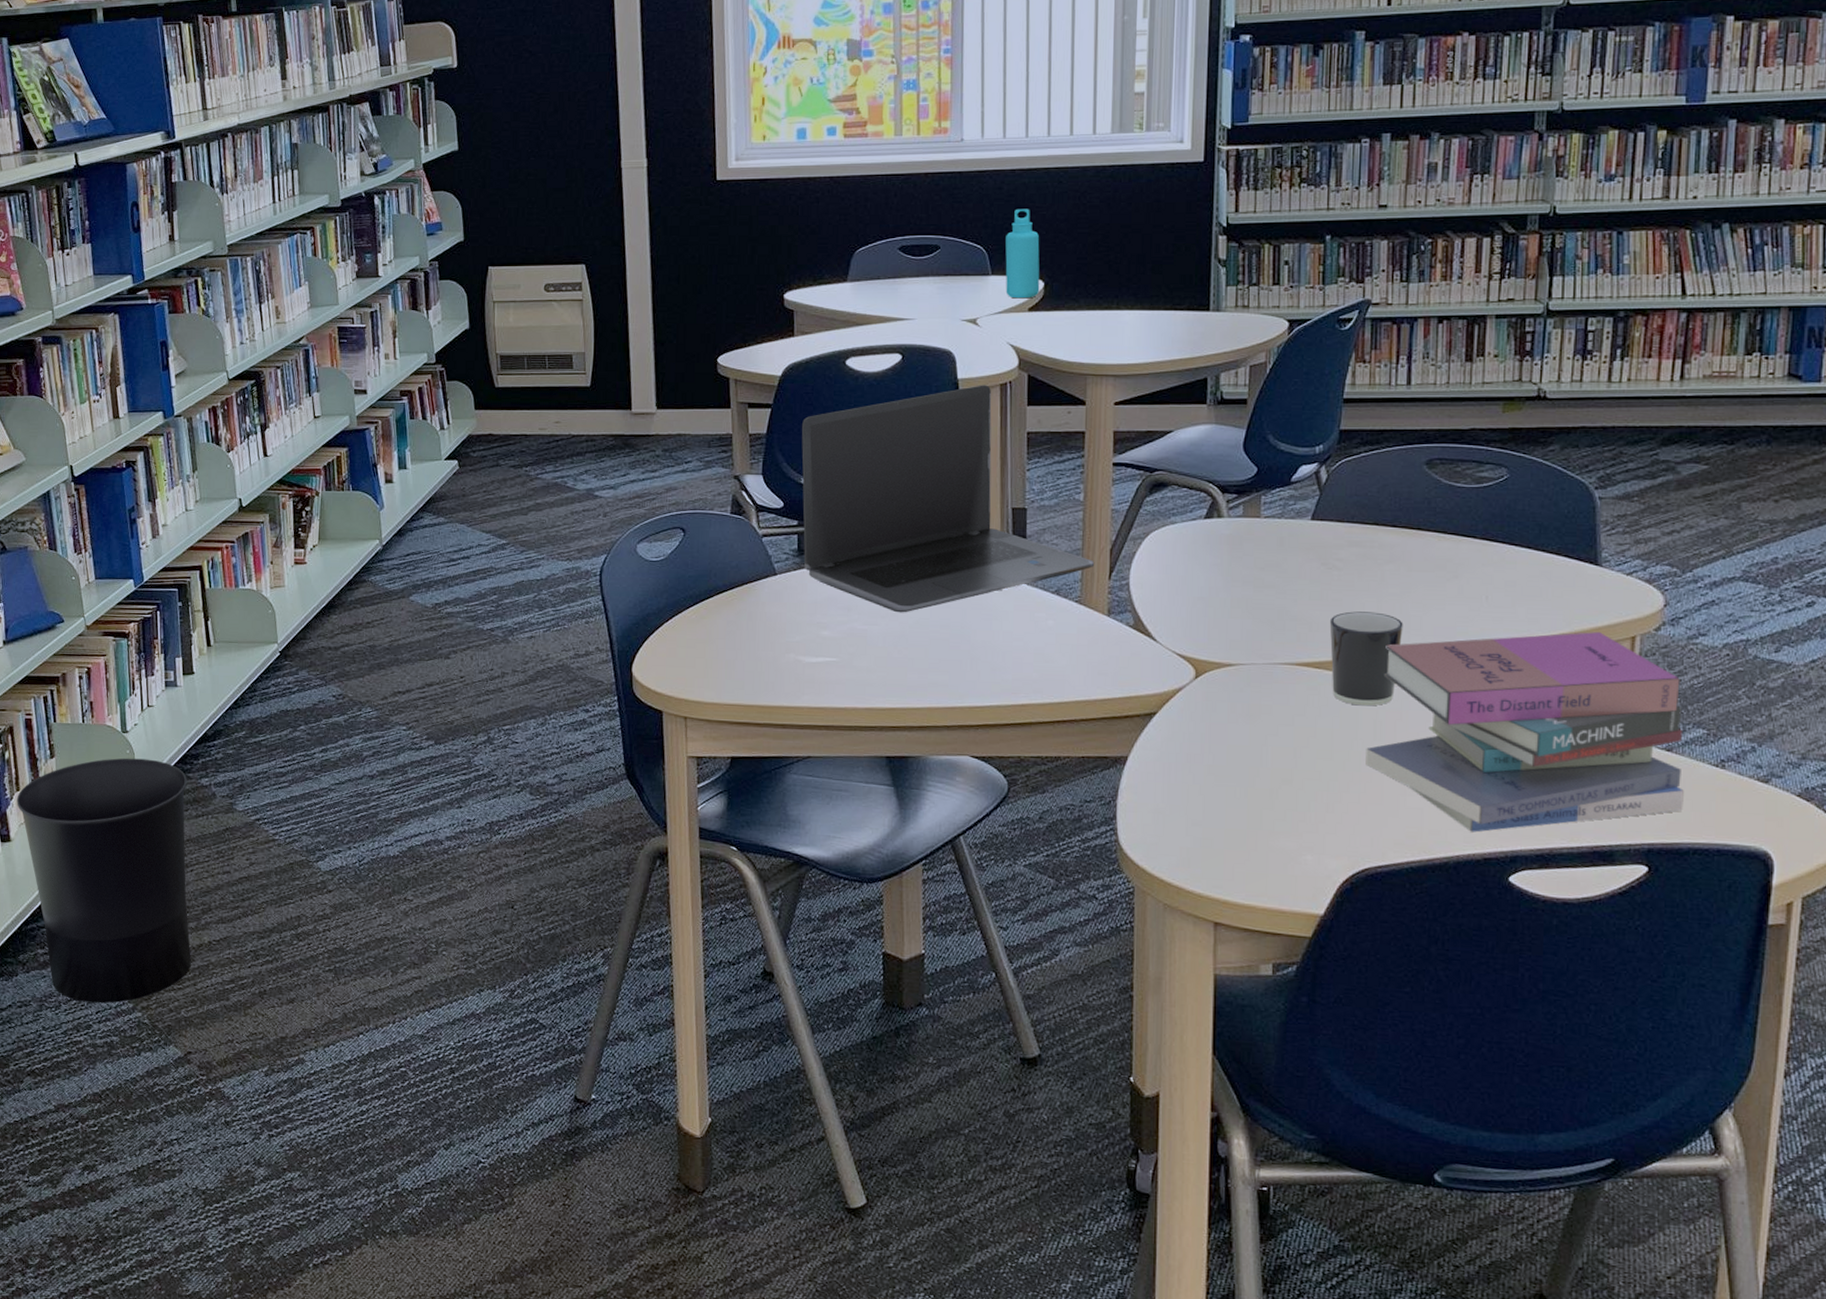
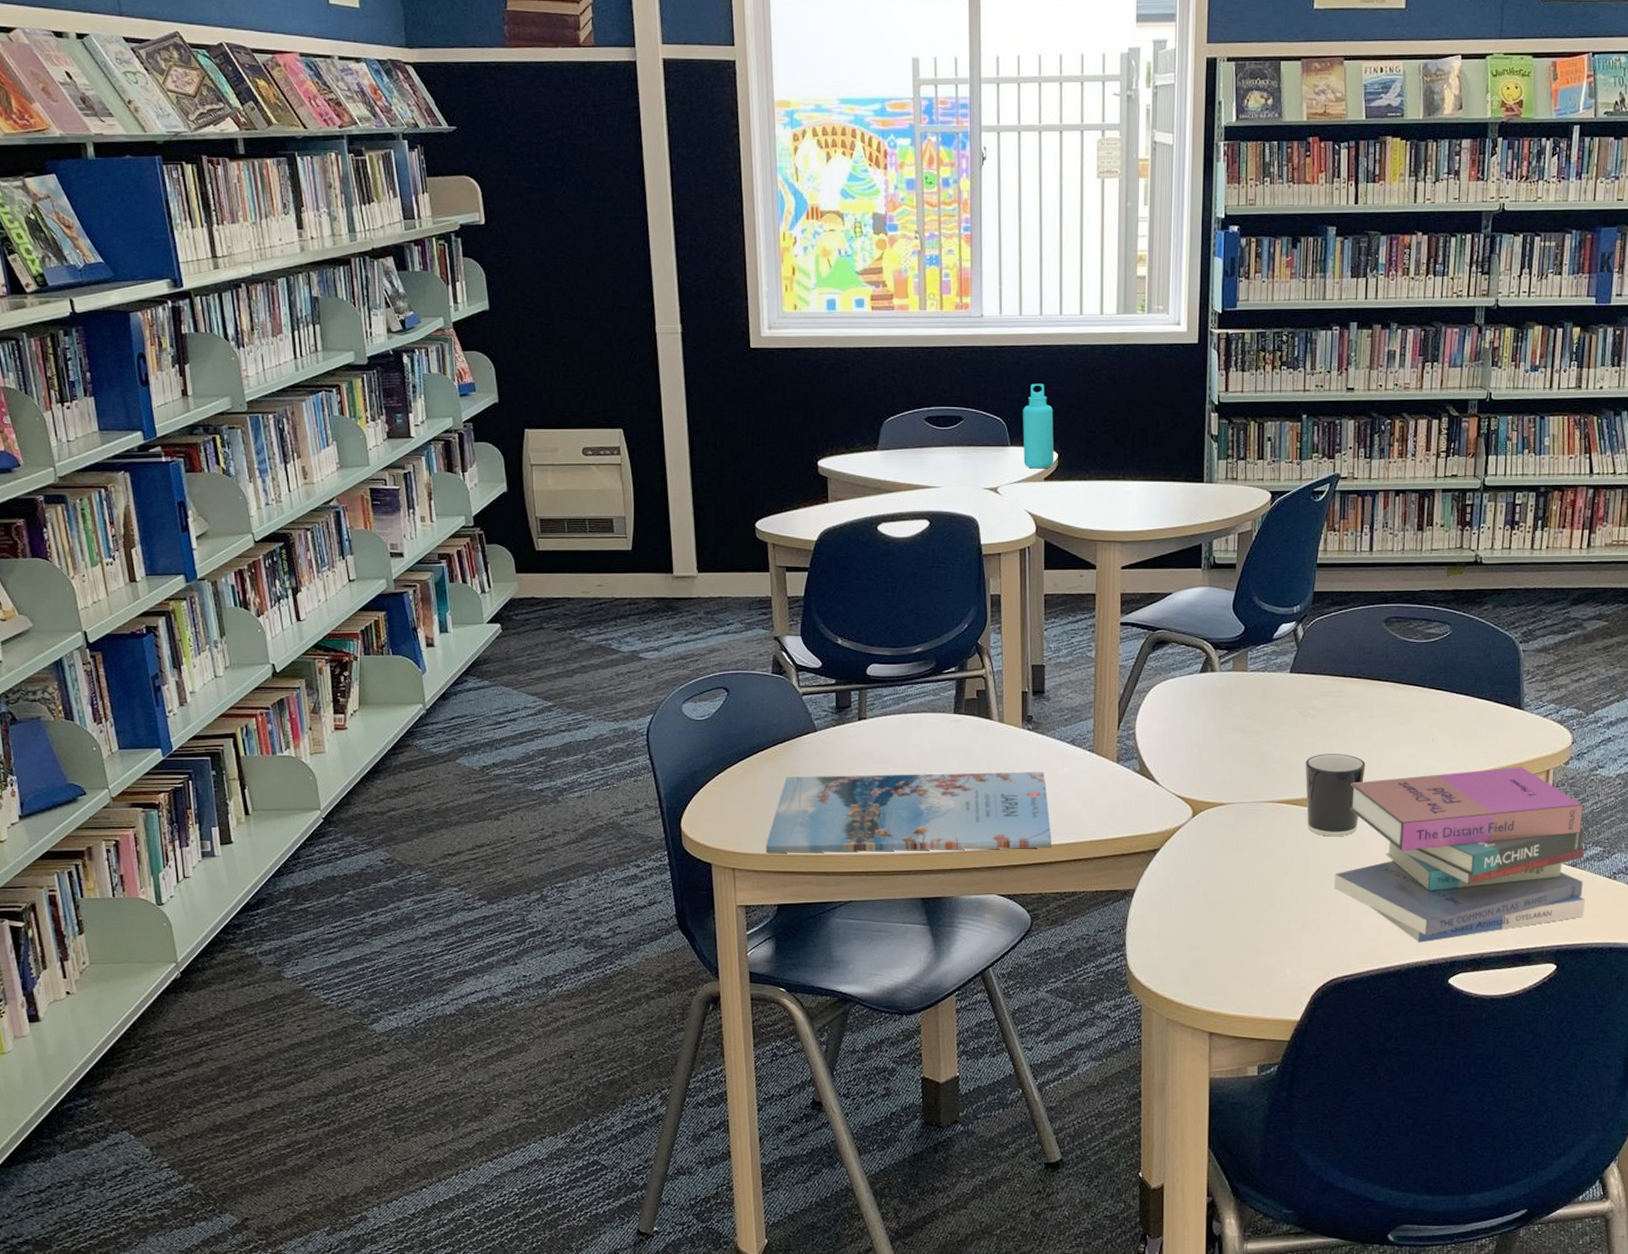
waste bin: present [17,757,191,1004] -> none [44,930,244,1178]
magazine: none [719,622,1033,708] -> present [765,772,1052,854]
laptop computer: present [801,385,1095,613] -> none [837,550,1105,765]

